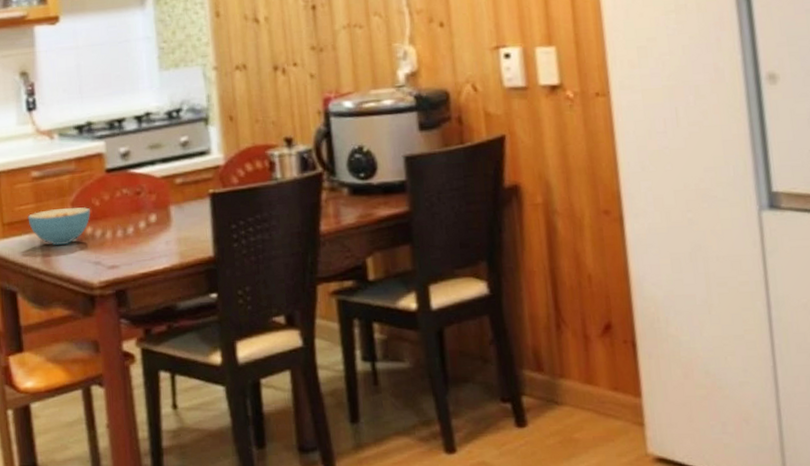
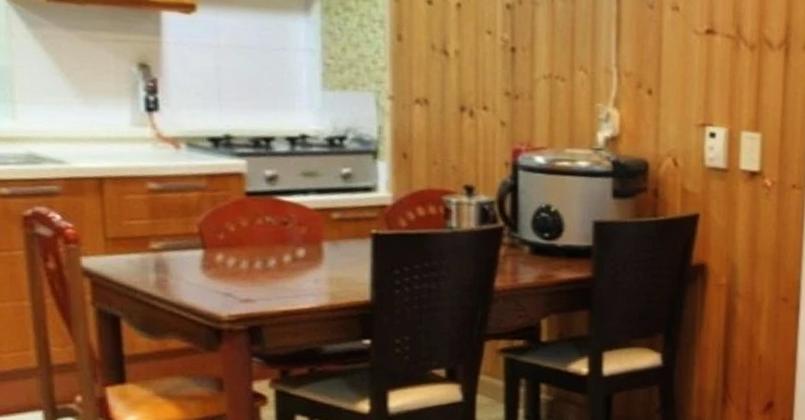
cereal bowl: present [27,207,90,246] -> none [139,228,222,271]

